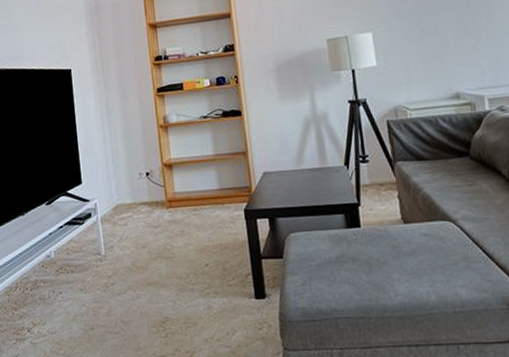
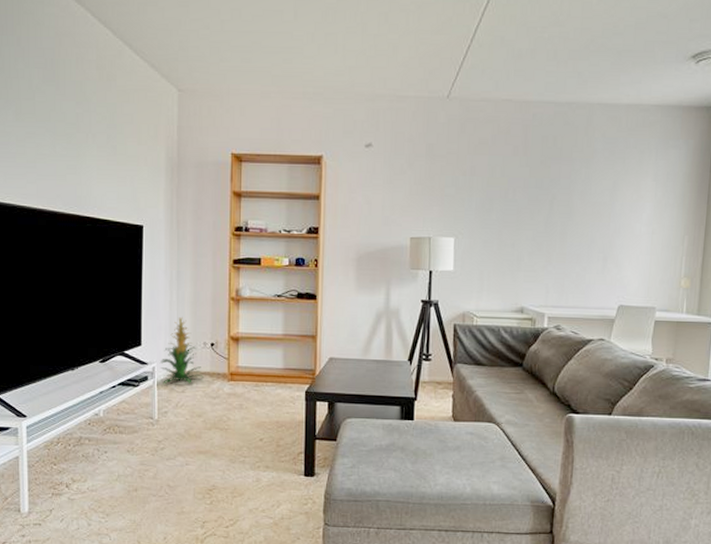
indoor plant: none [100,151,143,220] -> present [159,317,204,385]

